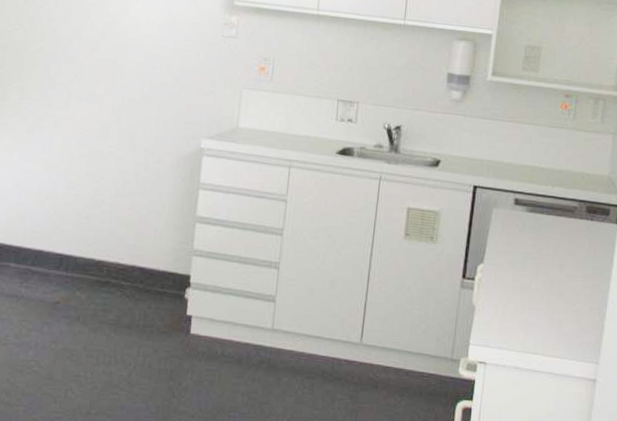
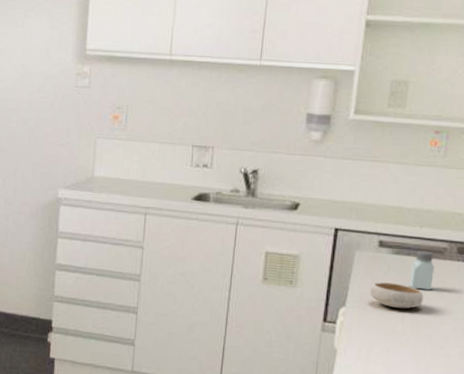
bowl: none [507,239,556,266] -> present [370,282,424,309]
saltshaker: none [543,209,566,248] -> present [409,250,435,290]

